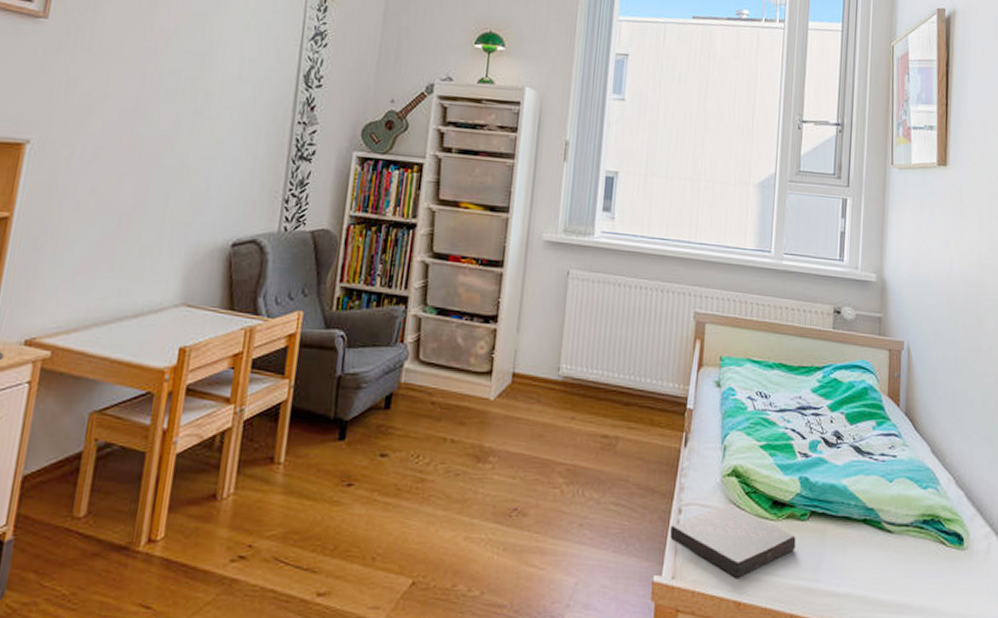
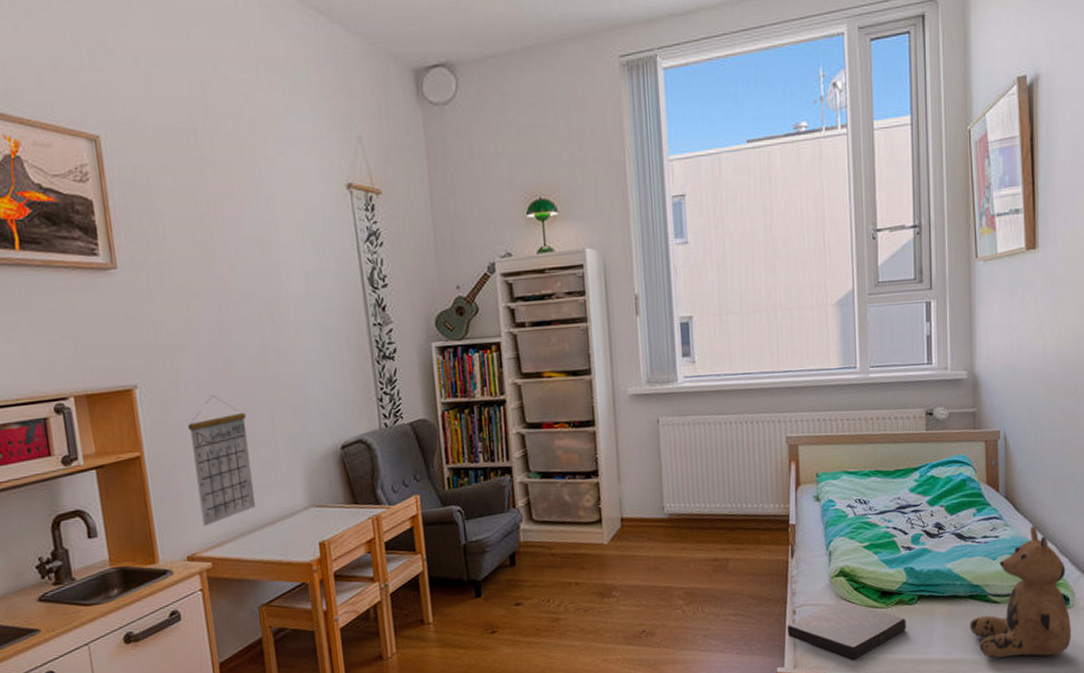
calendar: none [54,164,140,309] -> present [187,394,256,527]
teddy bear: none [860,450,964,604] -> present [969,526,1071,658]

